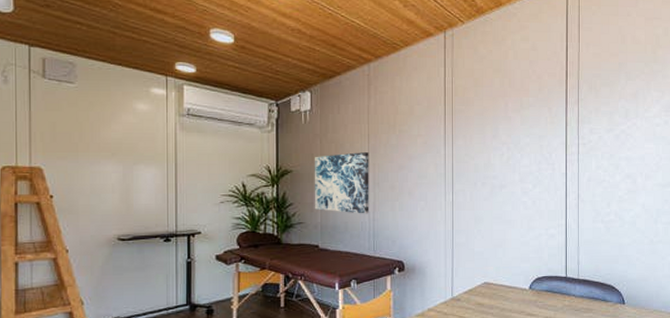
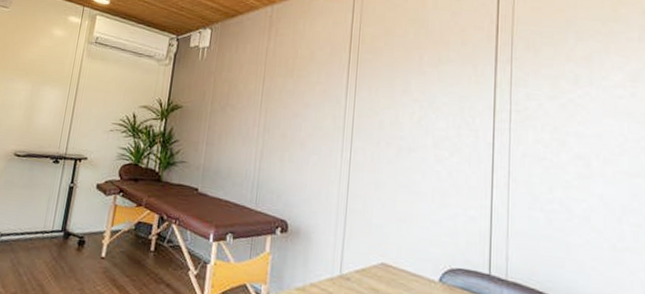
wall art: present [314,152,370,214] -> none [199,94,263,162]

